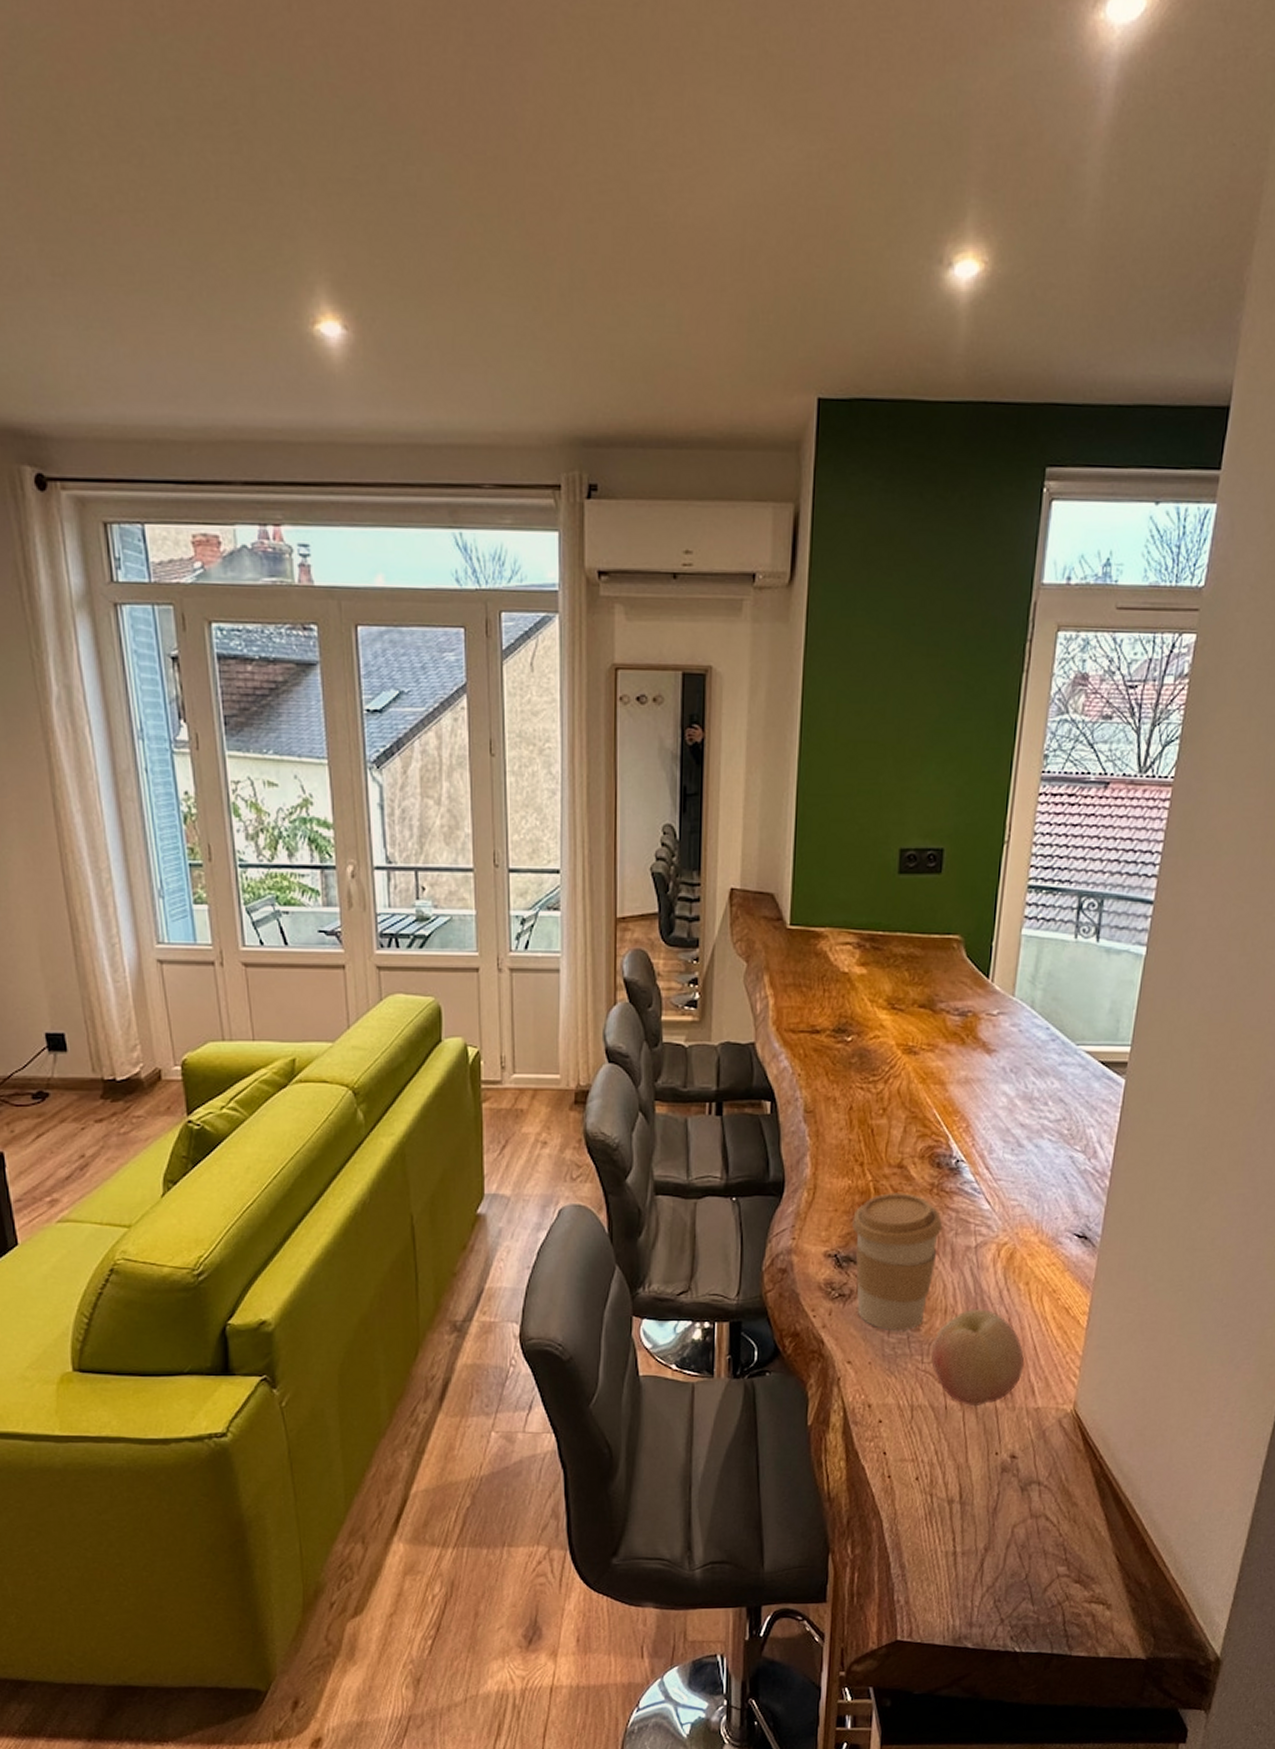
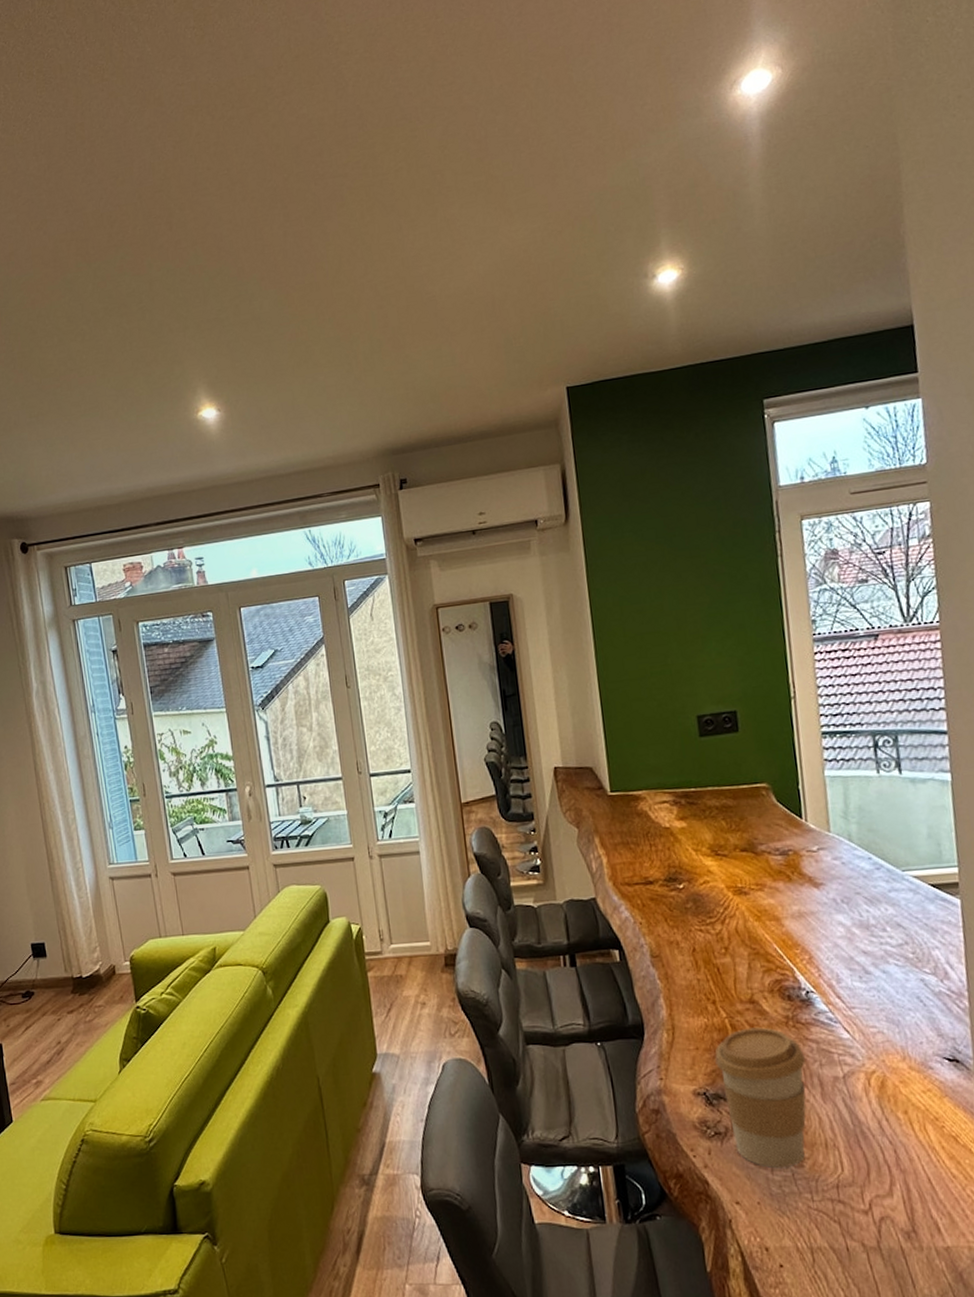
fruit: present [931,1309,1024,1407] -> none [820,1141,923,1248]

